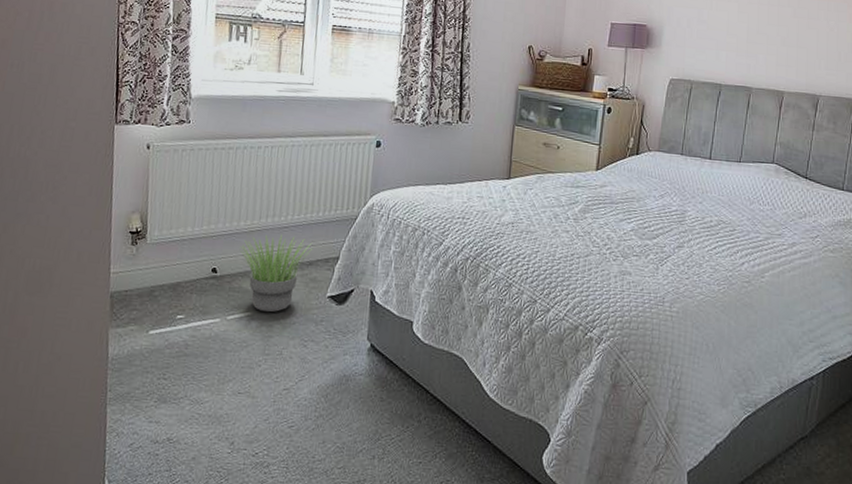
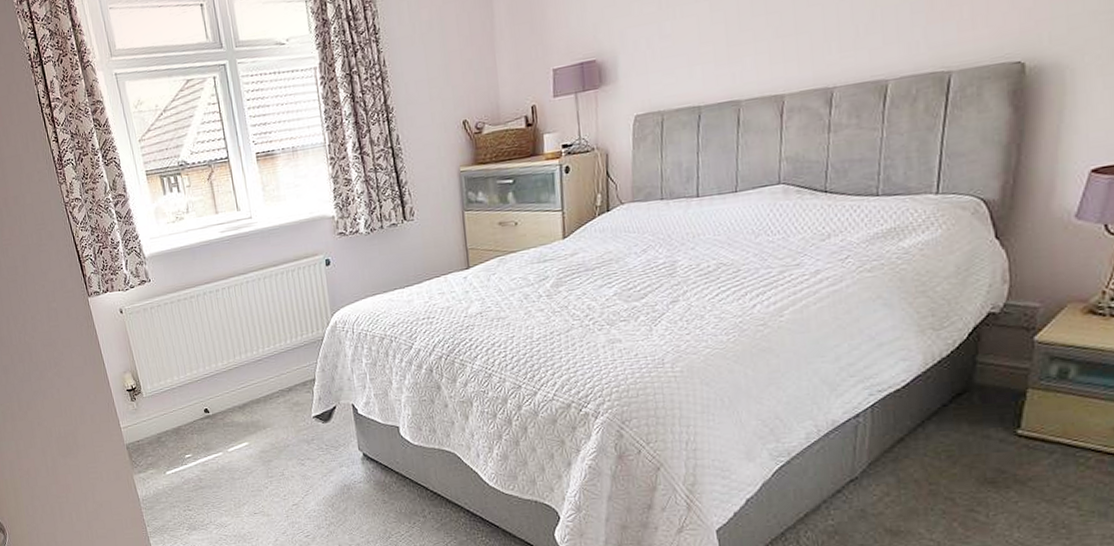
potted plant: present [239,234,312,313] -> none [223,367,288,441]

